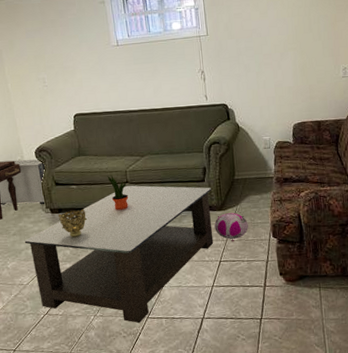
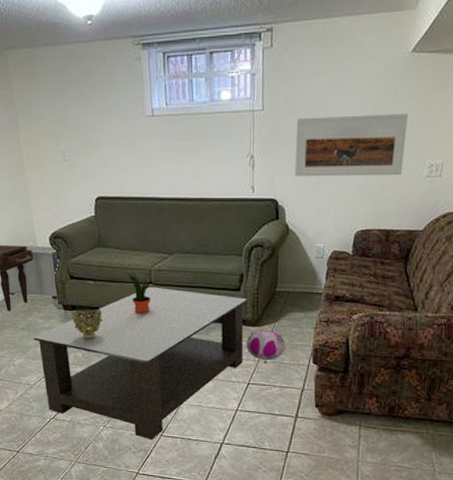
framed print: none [235,31,323,85] -> present [294,114,408,177]

